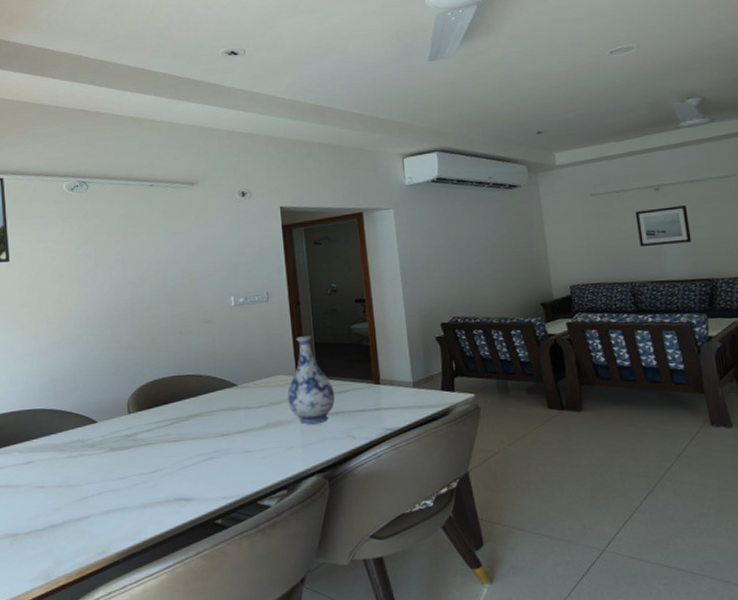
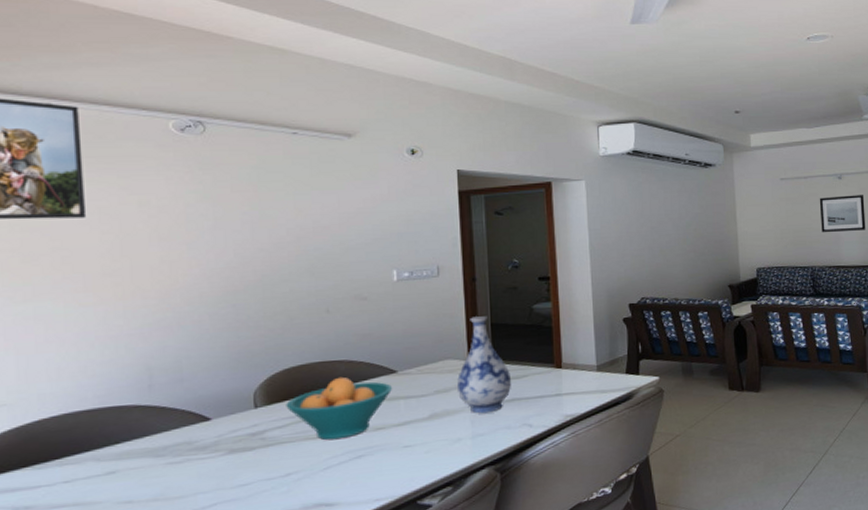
fruit bowl: none [151,389,235,444] -> present [286,376,393,441]

